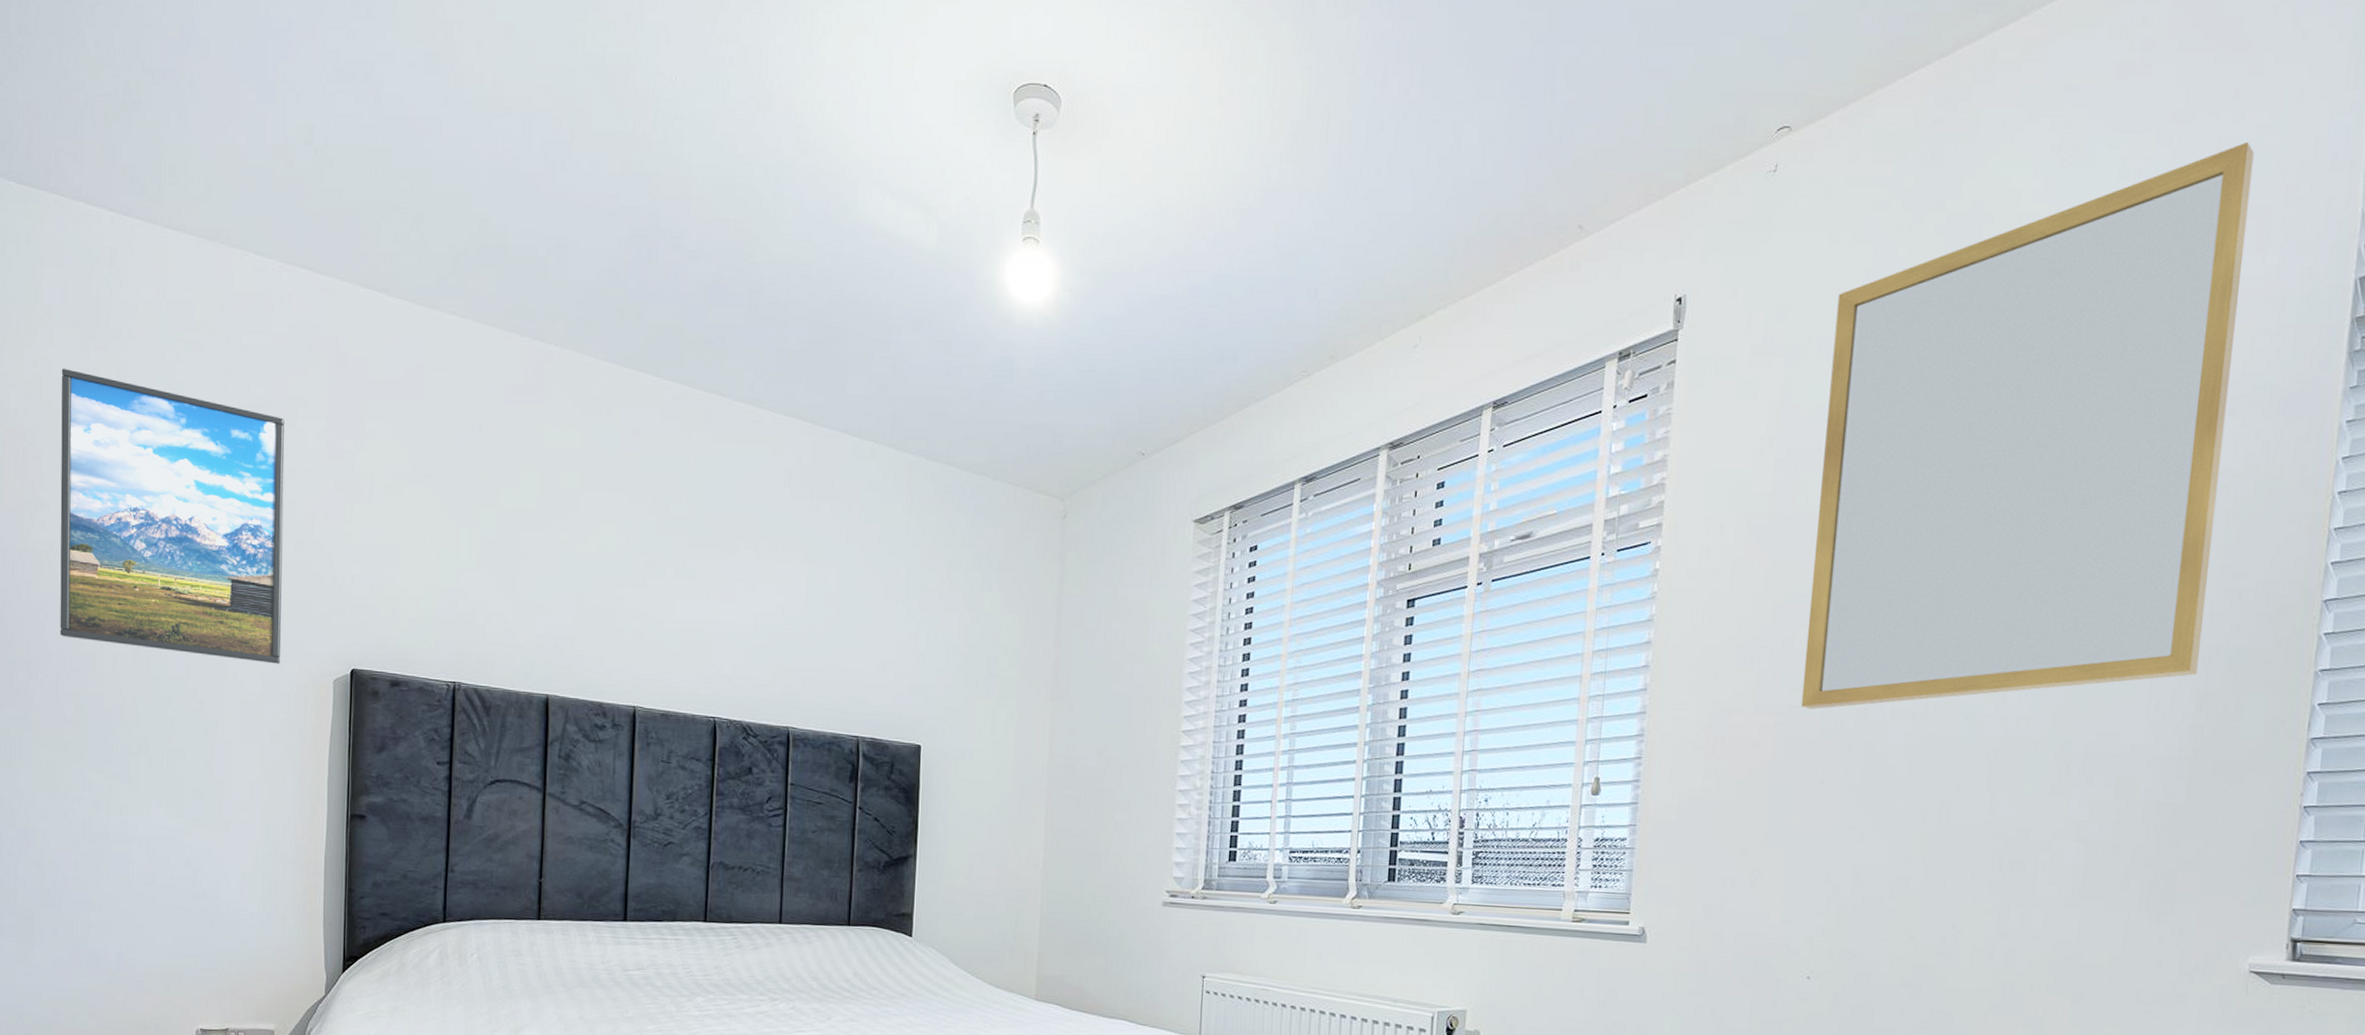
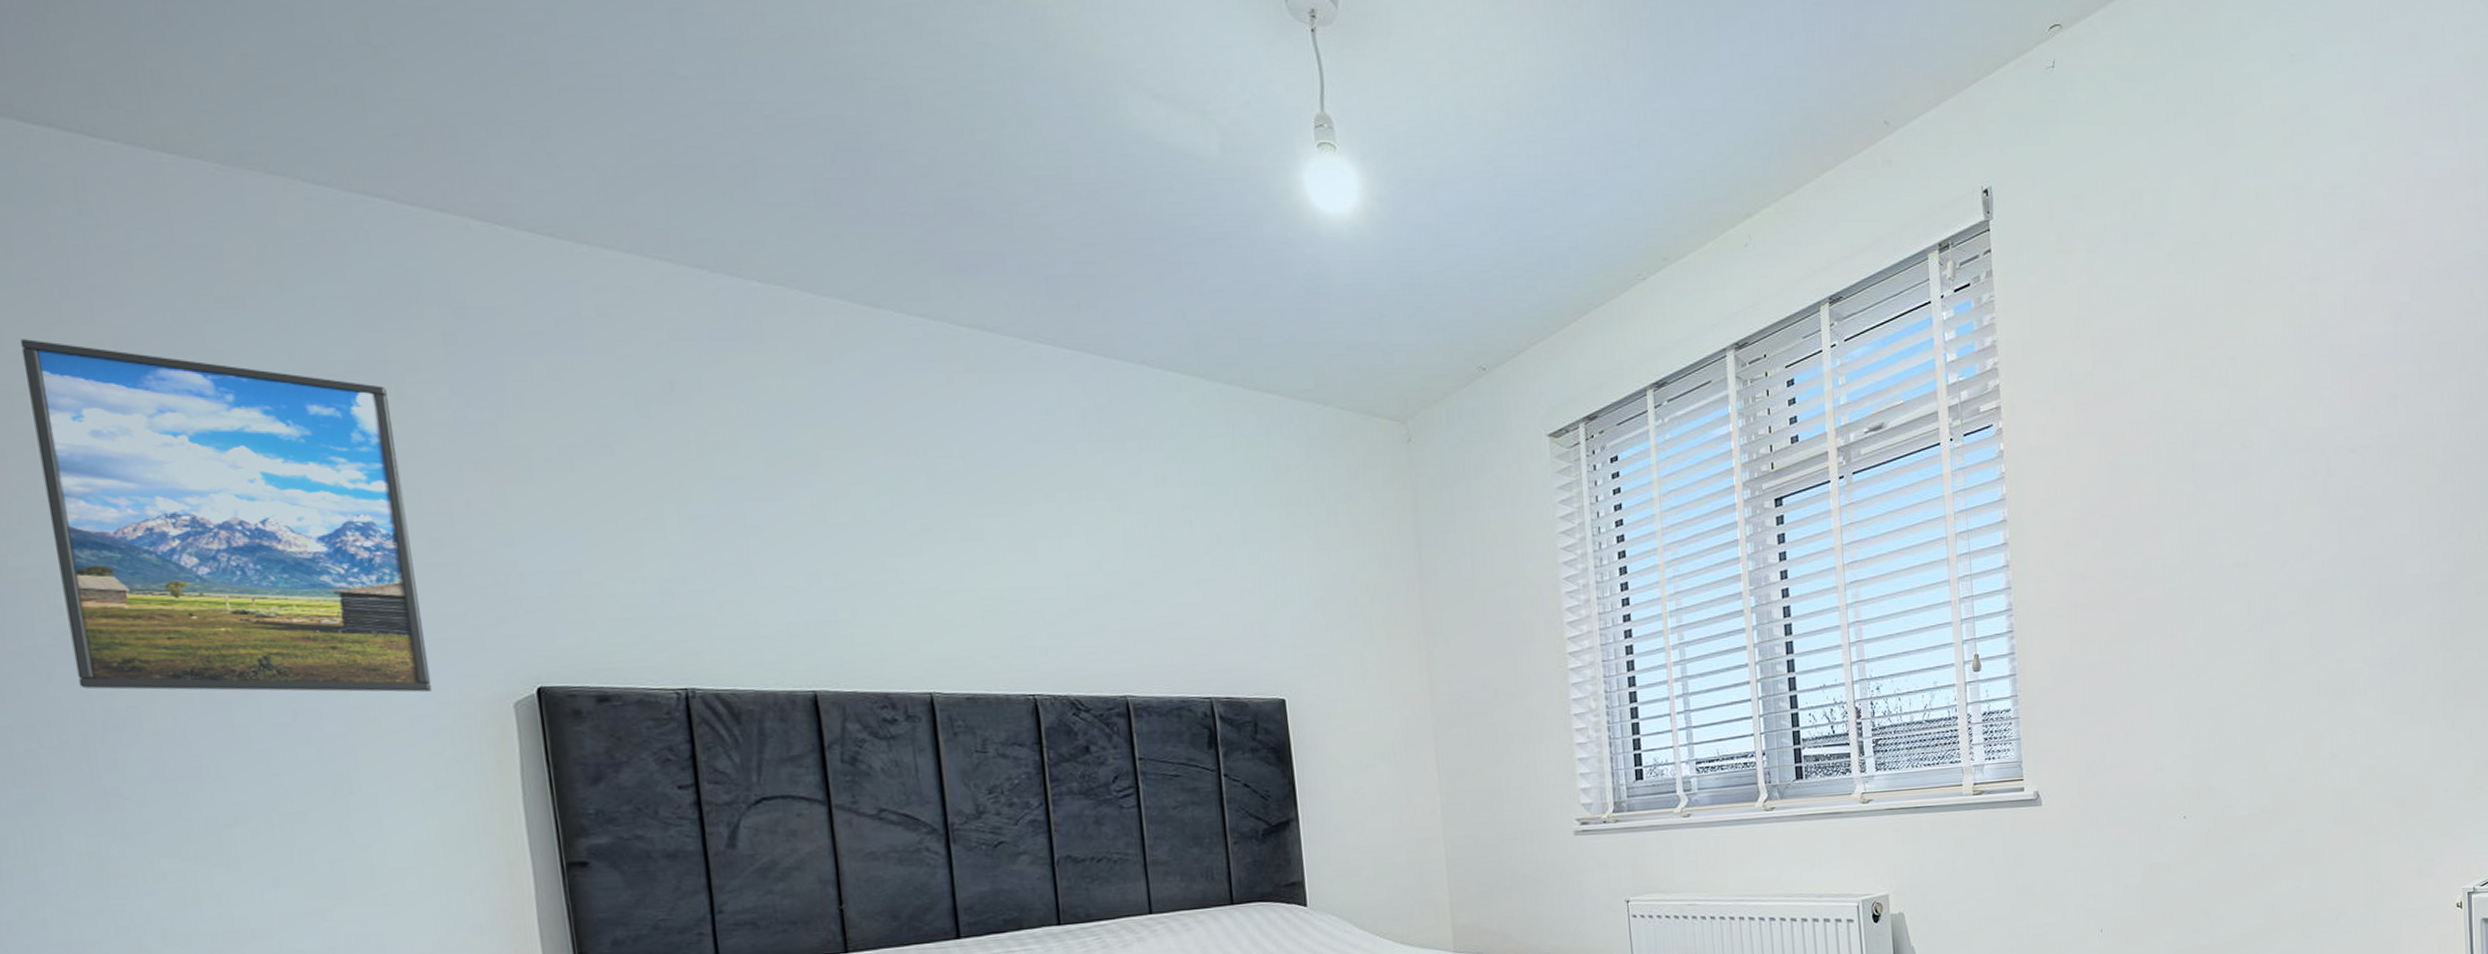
home mirror: present [1801,141,2254,709] -> none [2124,38,2454,570]

